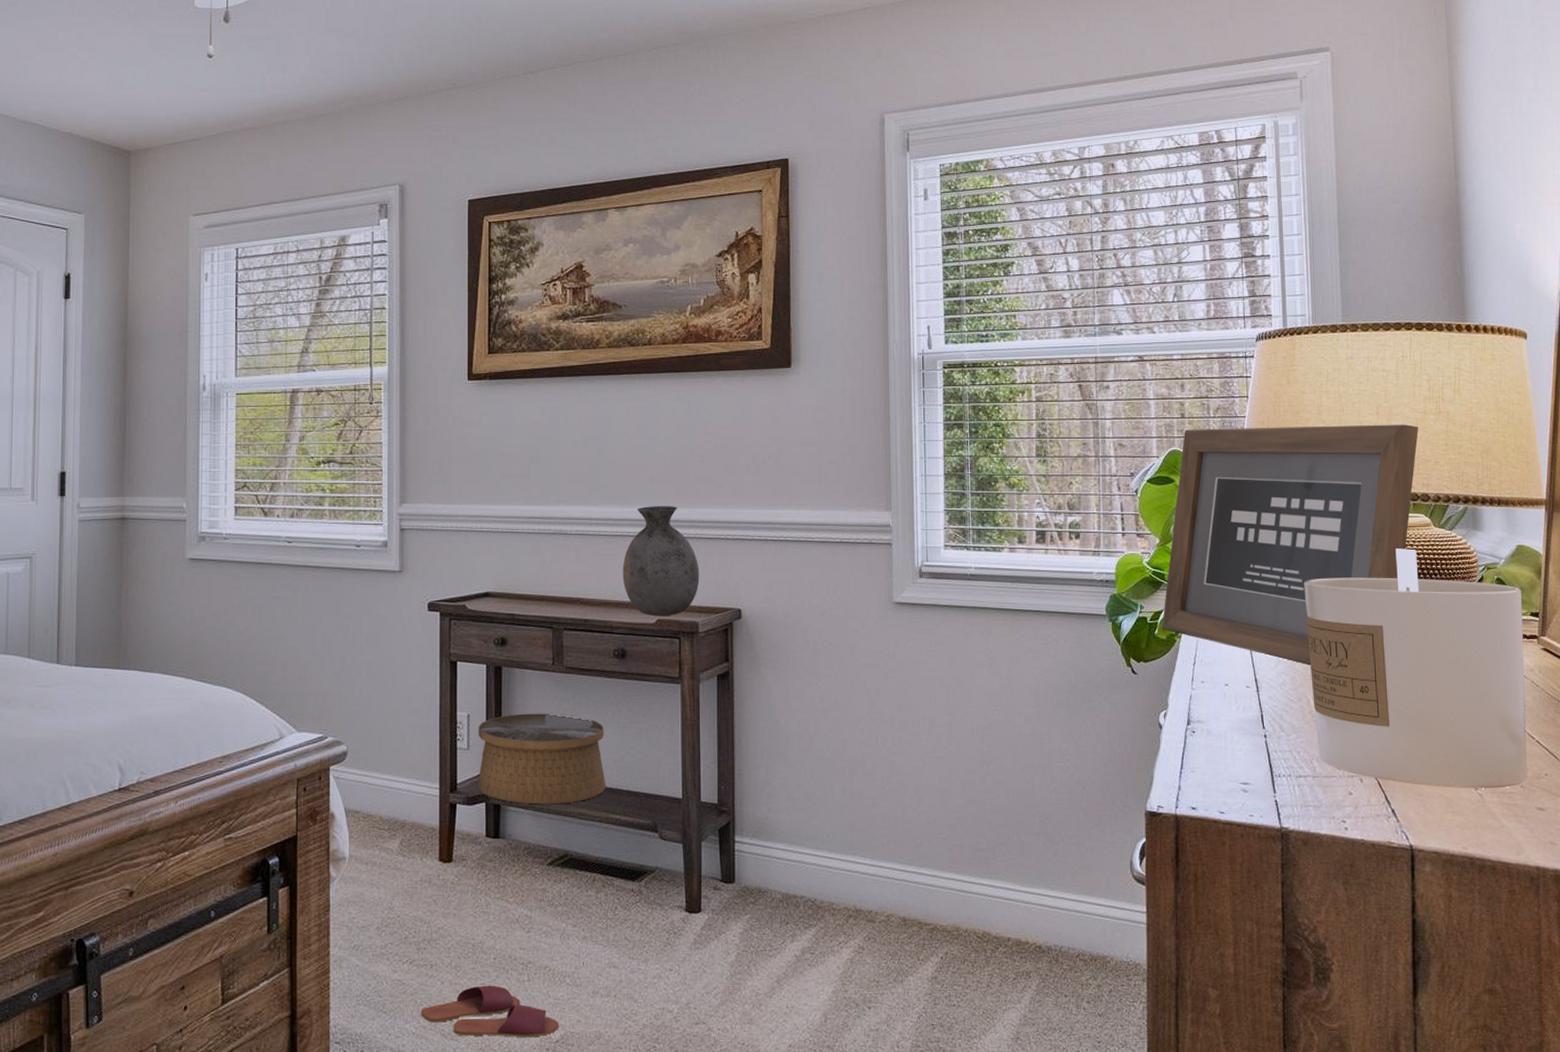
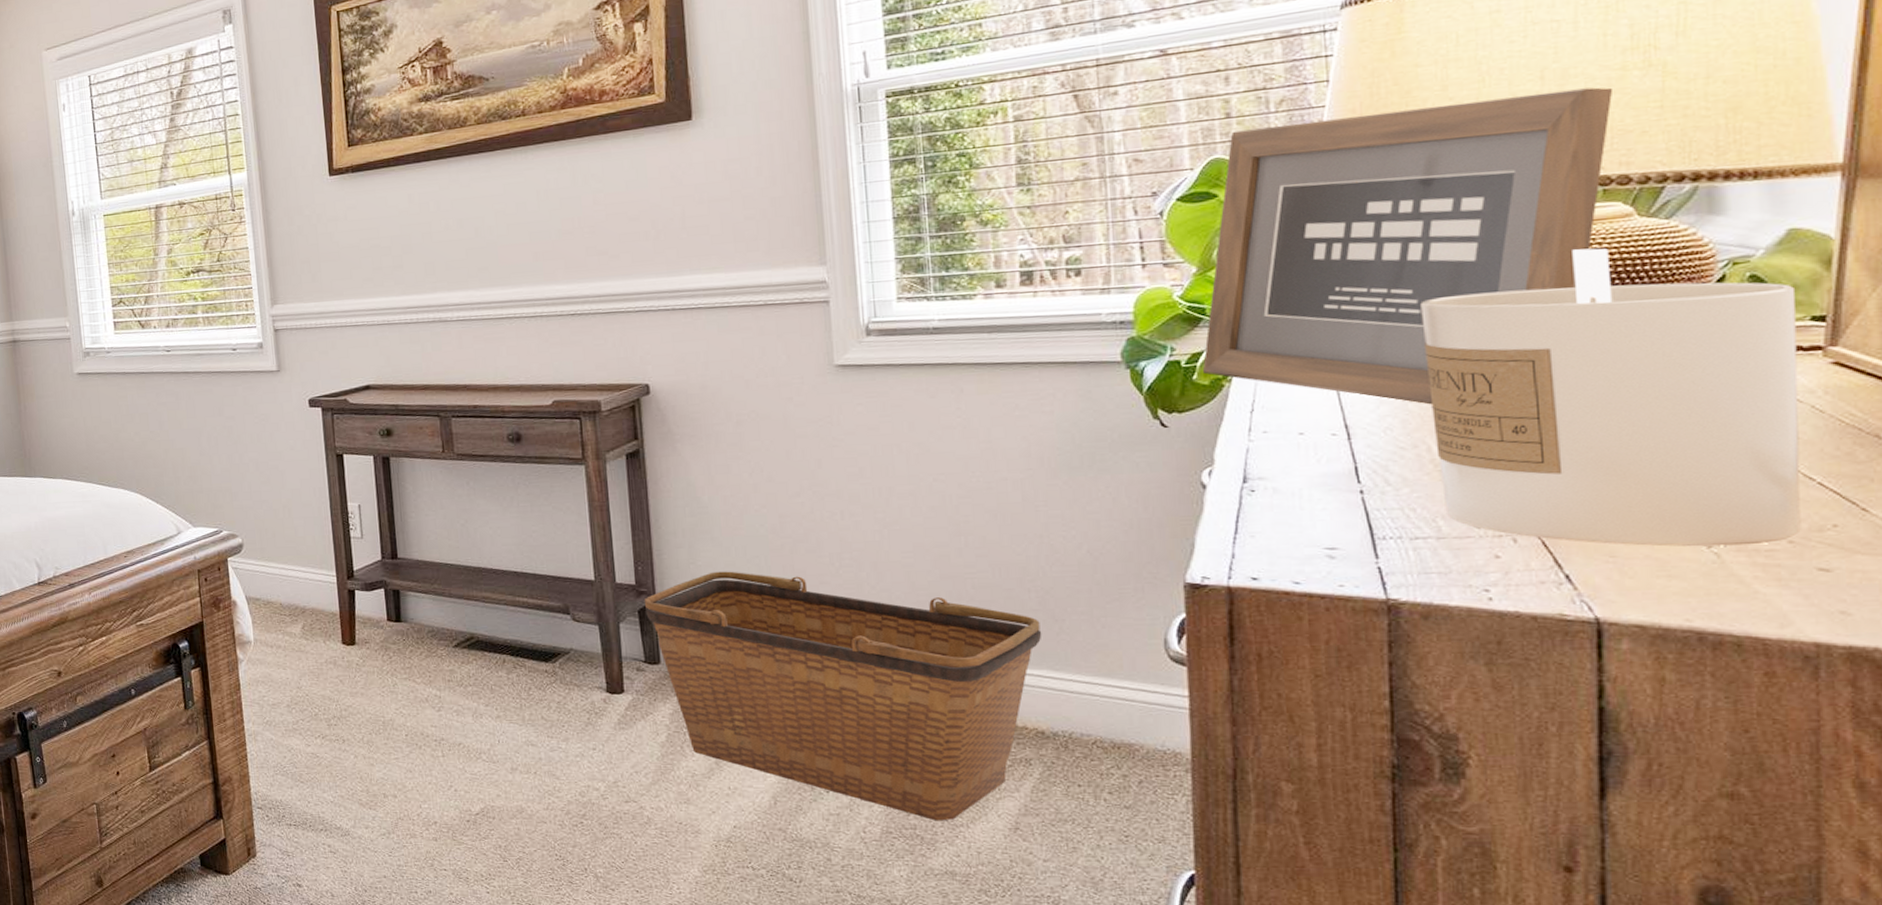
slippers: present [421,985,559,1038] -> none [337,759,479,810]
woven basket: present [478,713,606,805] -> none [370,500,510,590]
vase: present [622,506,700,617] -> none [510,282,599,398]
bicycle basket: none [724,792,1042,1034] -> present [644,571,1042,821]

